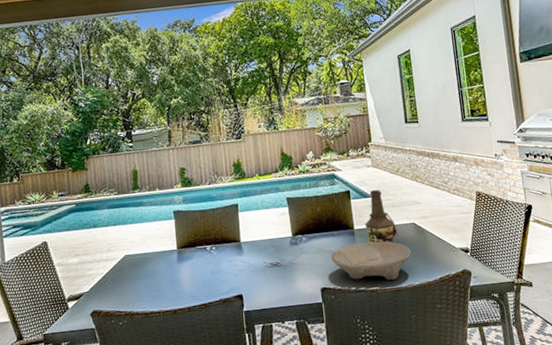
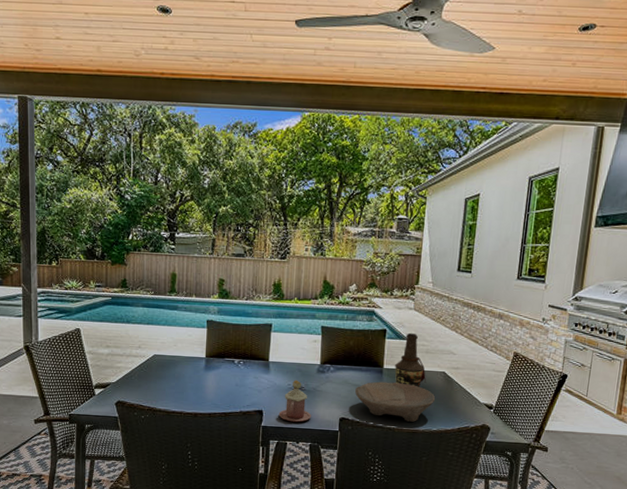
mug: none [259,256,293,302] -> present [278,380,312,422]

